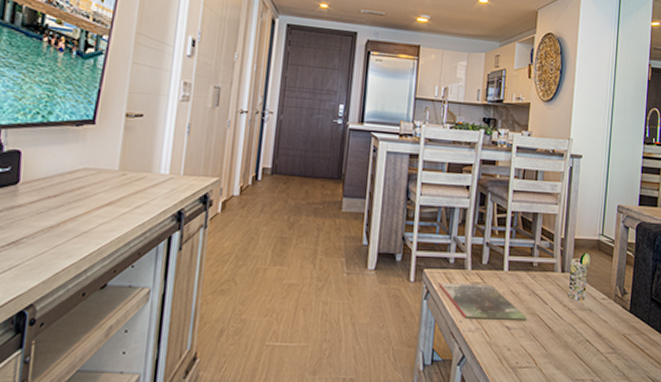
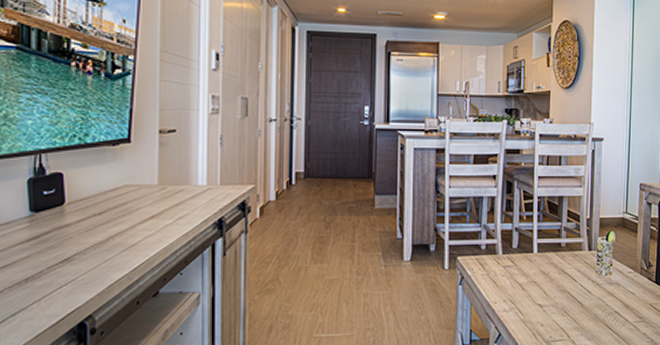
magazine: present [439,283,527,320] -> none [473,267,558,300]

